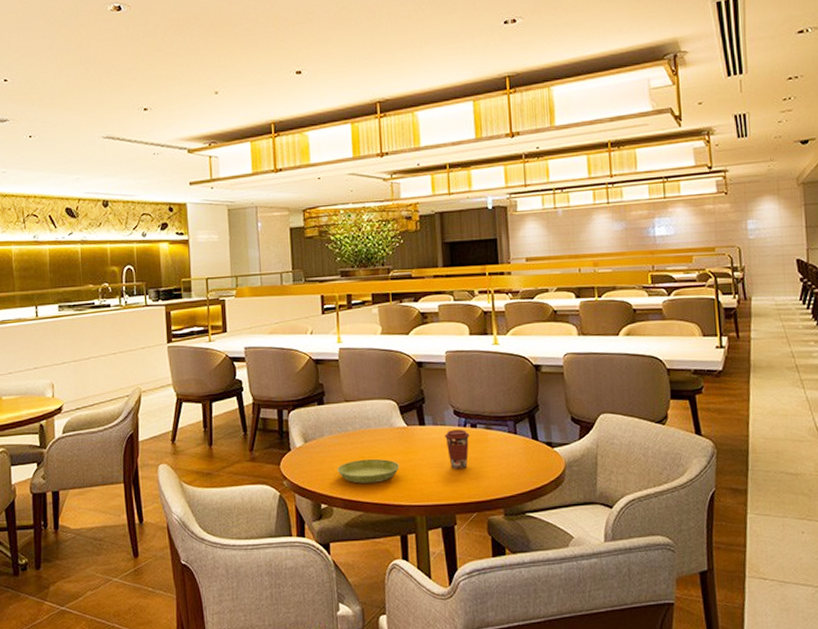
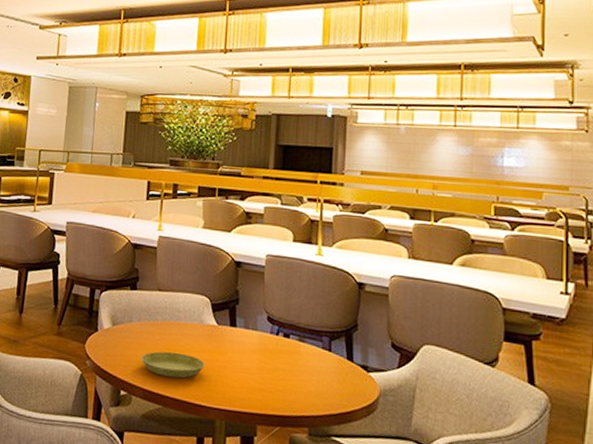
coffee cup: present [445,429,470,469] -> none [255,336,281,379]

